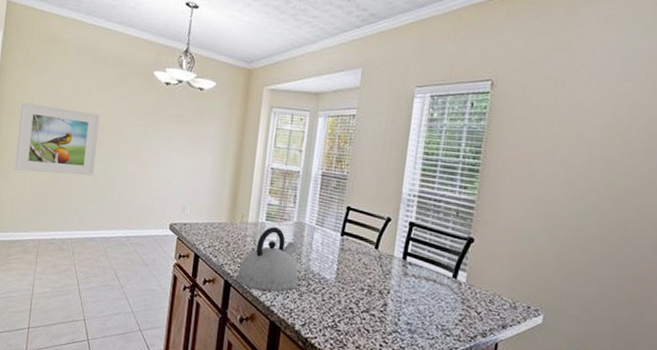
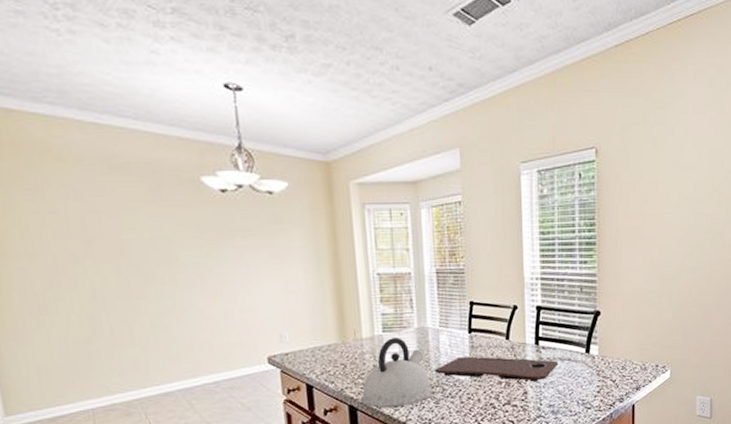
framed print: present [15,102,100,176] -> none [12,239,149,329]
cutting board: none [304,256,423,297] -> present [434,356,559,382]

